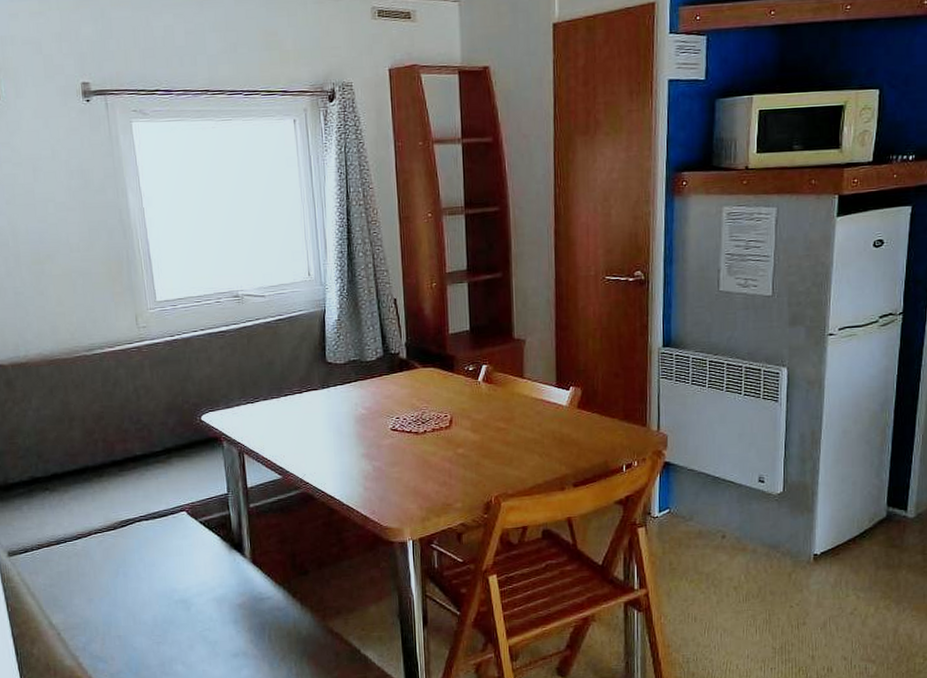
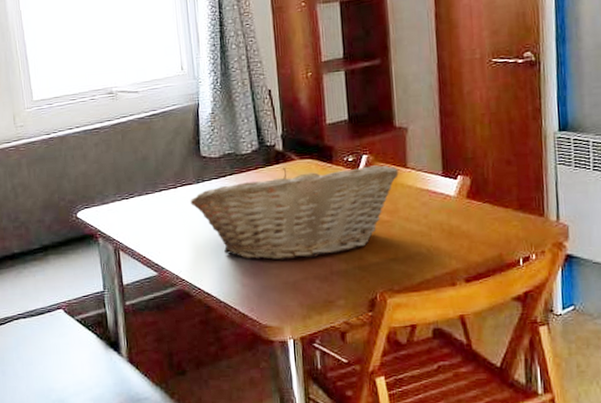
fruit basket: none [315,374,516,465] -> present [190,165,399,260]

